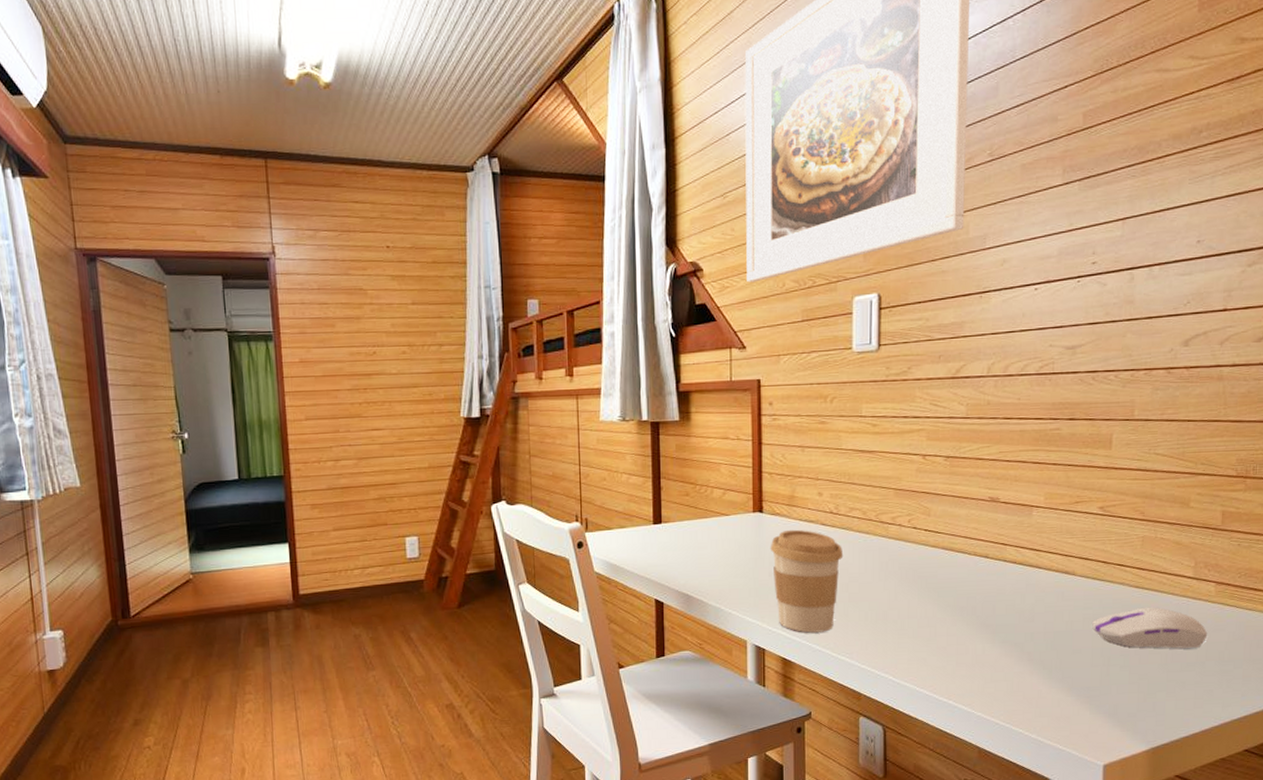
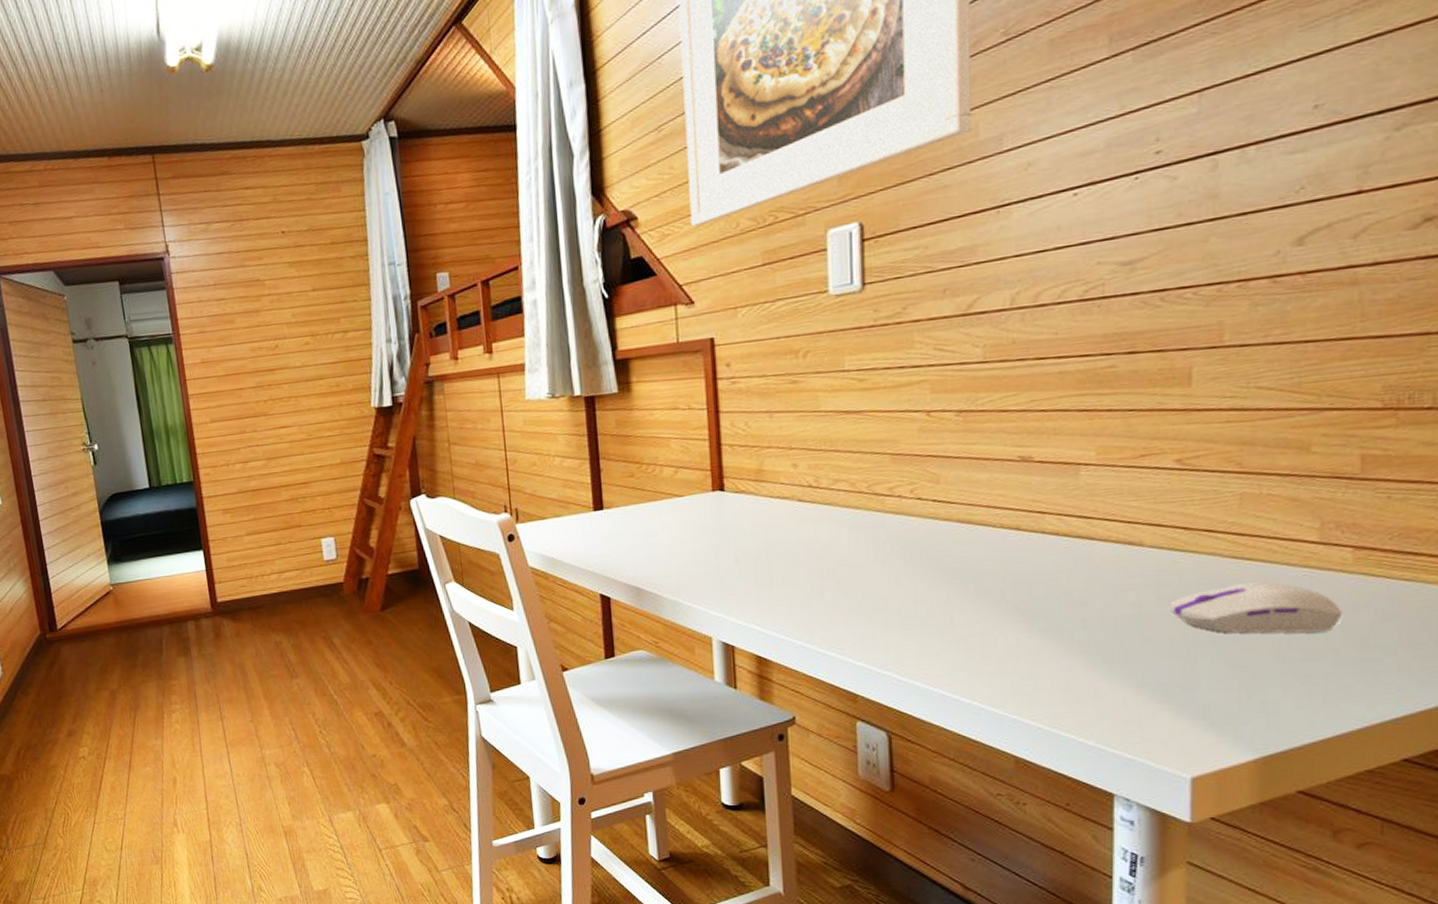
coffee cup: present [770,529,844,633] -> none [735,508,828,626]

